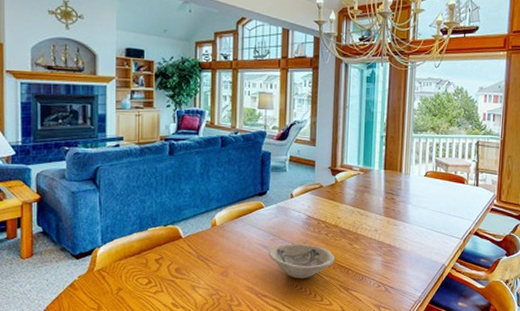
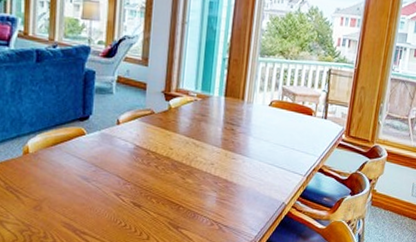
bowl: present [268,243,335,279] -> none [88,175,165,216]

